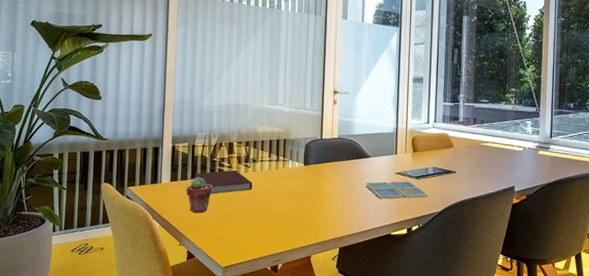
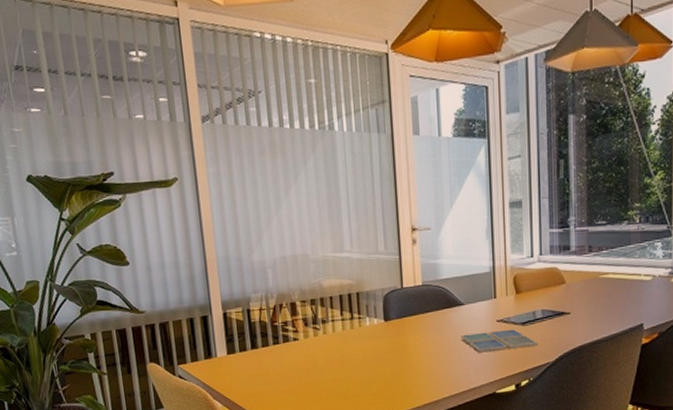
potted succulent: present [186,177,213,213] -> none [247,346,280,387]
notebook: present [195,170,253,194] -> none [255,334,326,365]

